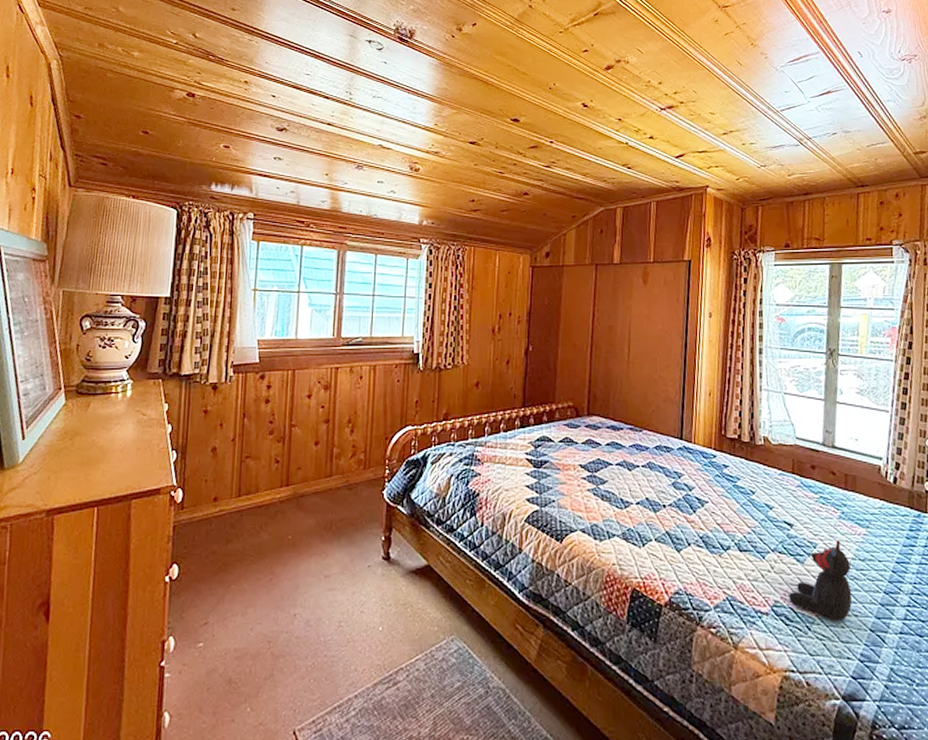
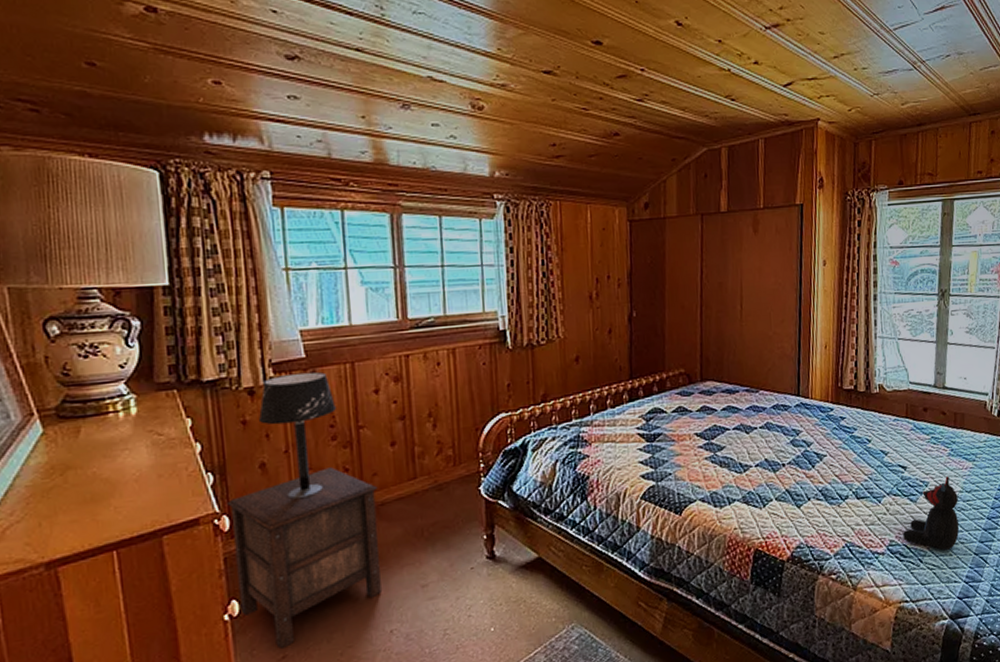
nightstand: none [179,458,300,615] -> present [227,467,382,649]
table lamp: none [216,374,276,483] -> present [258,371,336,500]

